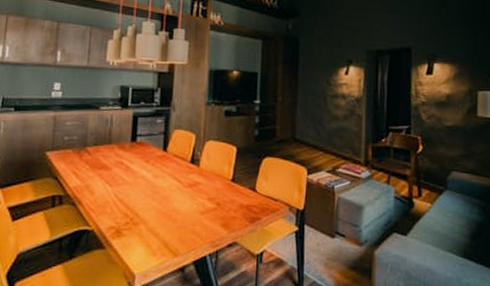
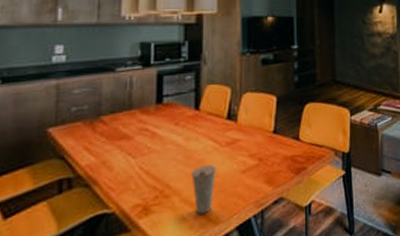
cup: none [157,201,180,245] -> present [191,164,218,215]

